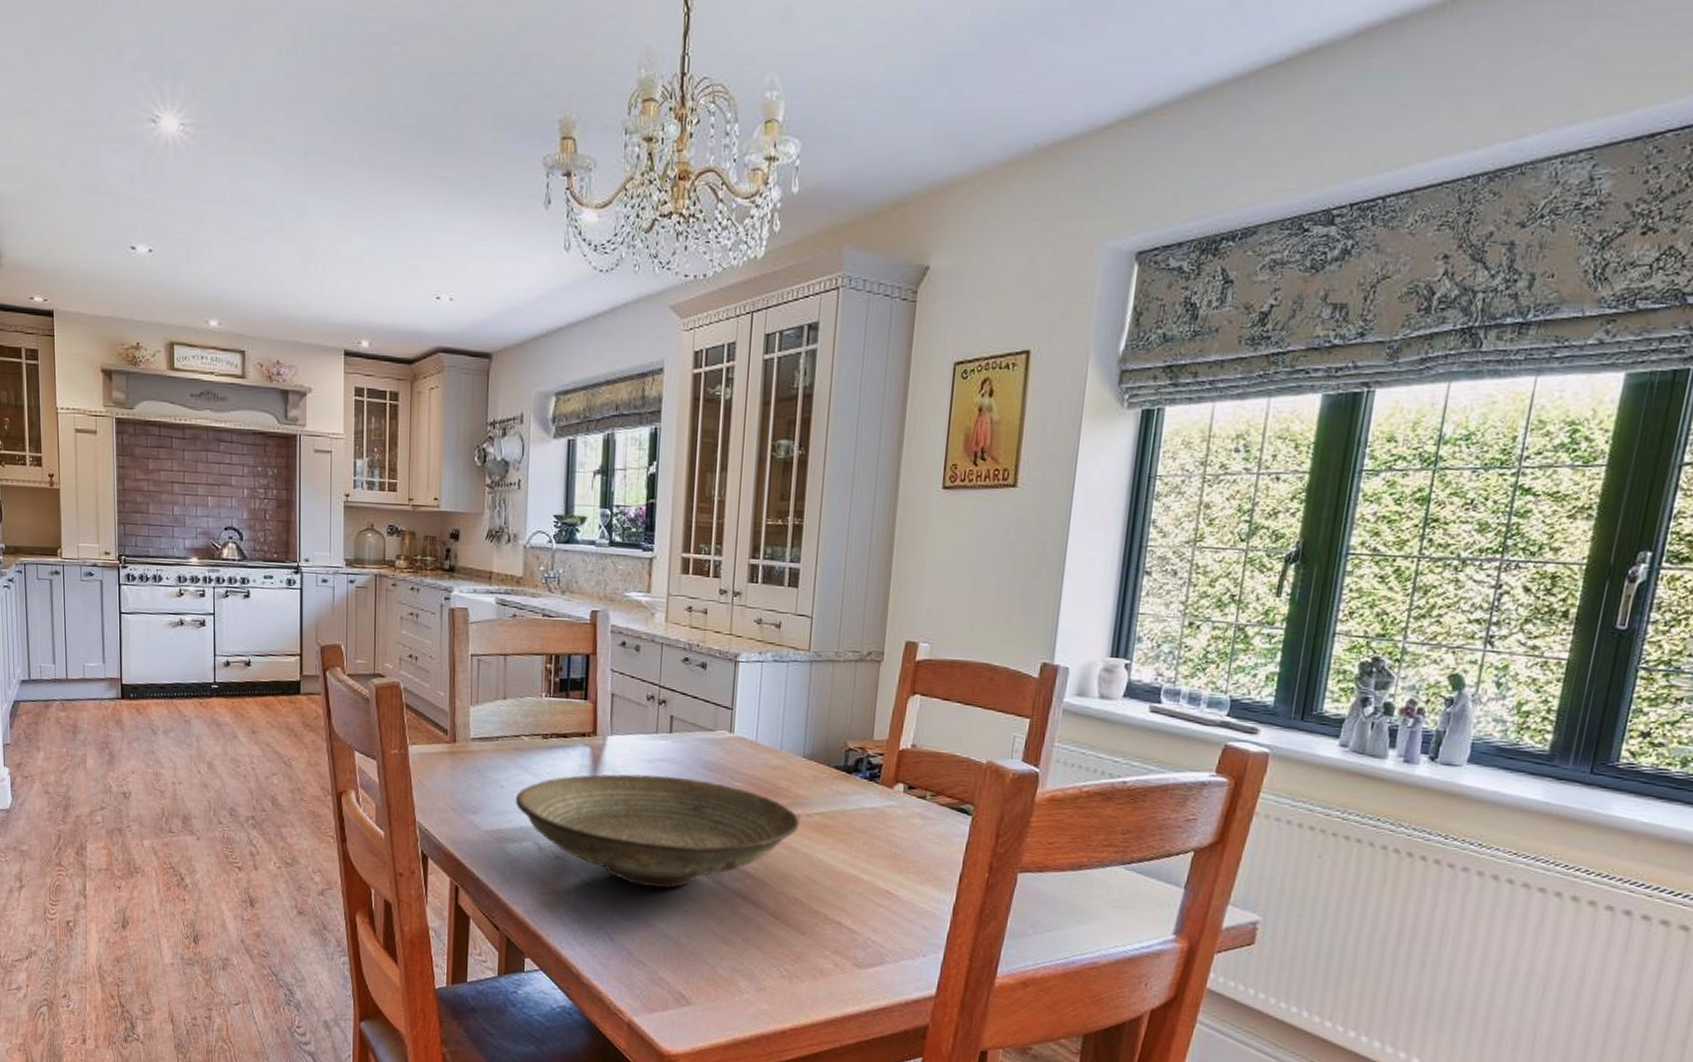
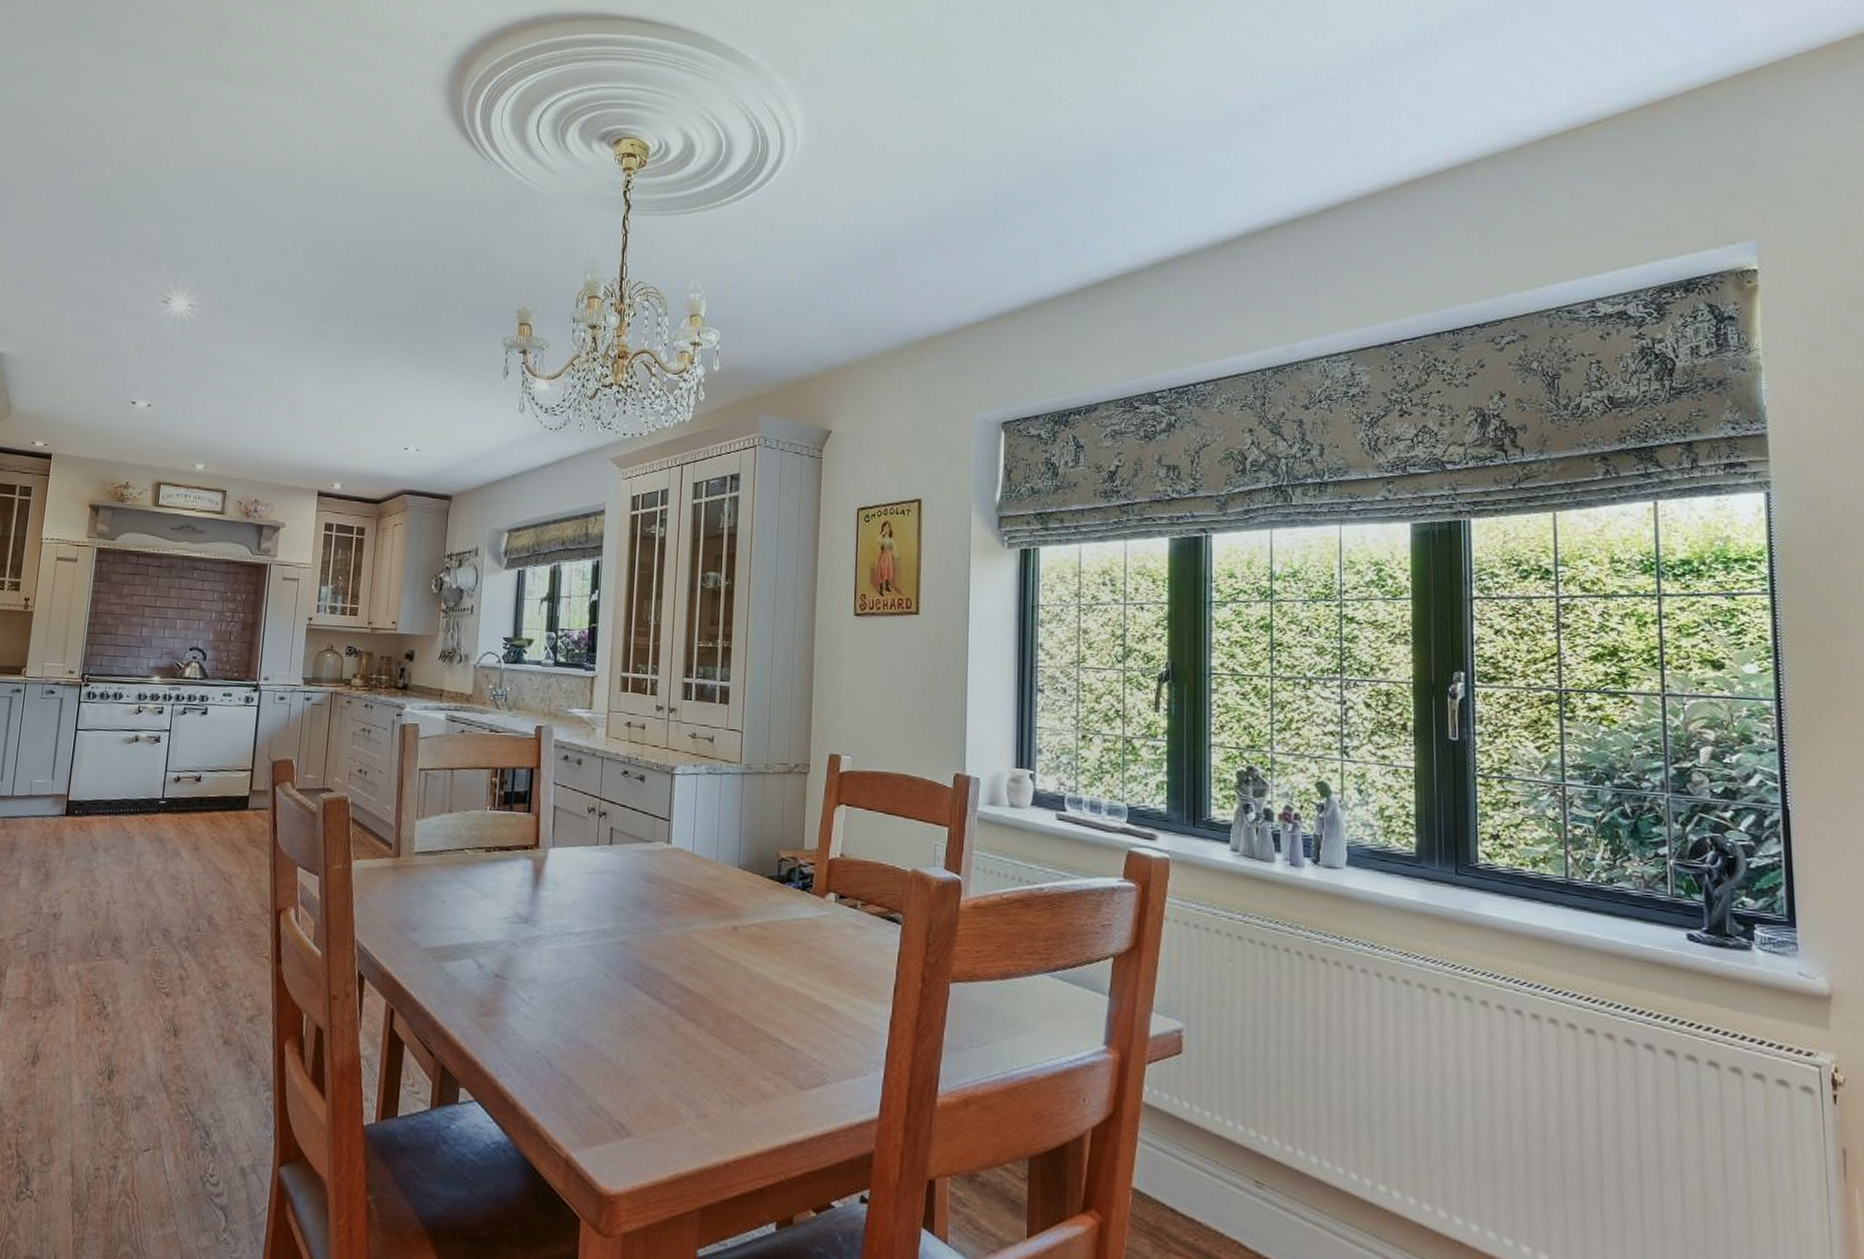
decorative bowl: present [515,774,799,889] -> none [456,887,736,1007]

